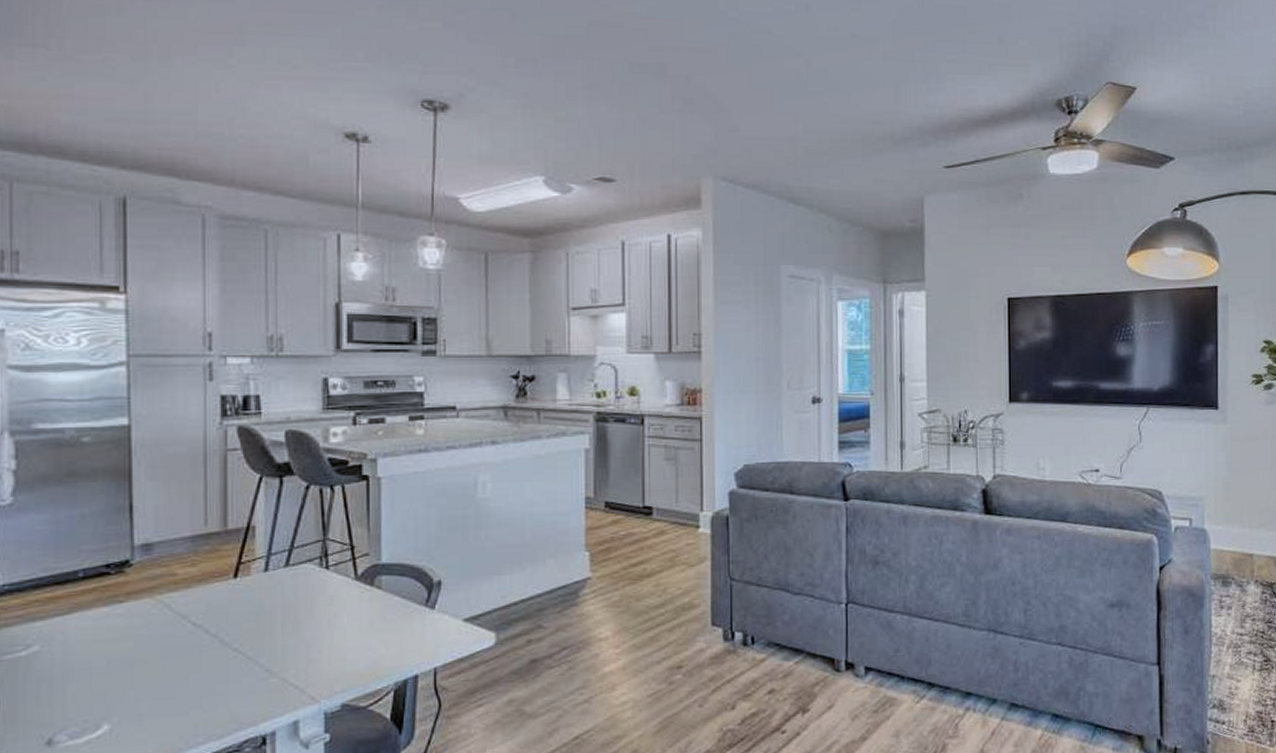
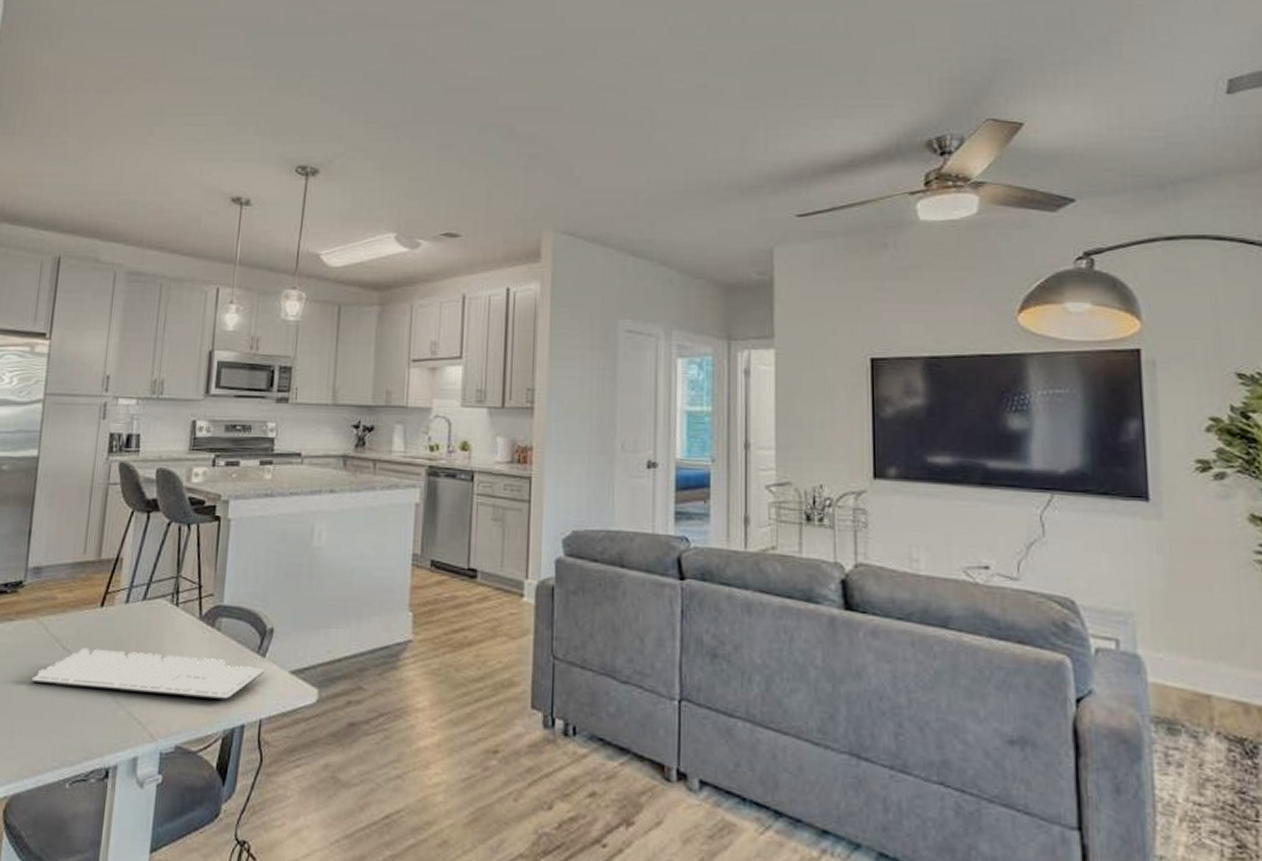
keyboard: none [156,616,436,664] -> present [31,647,265,701]

